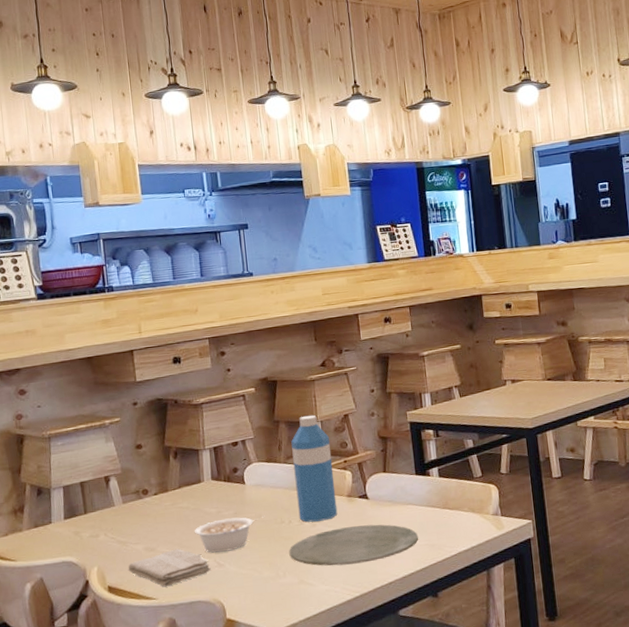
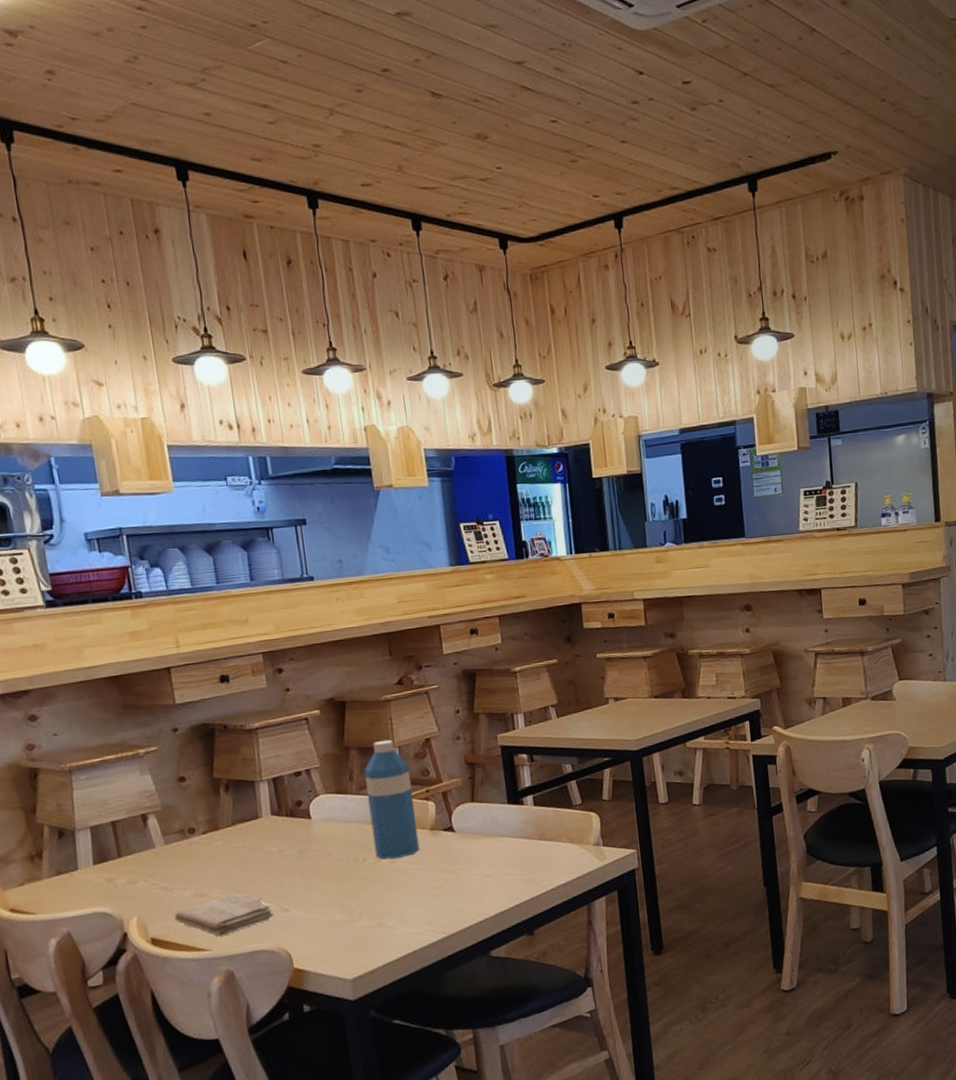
legume: present [194,516,263,553] -> none [252,854,333,897]
plate: present [289,524,419,566] -> none [364,859,512,907]

